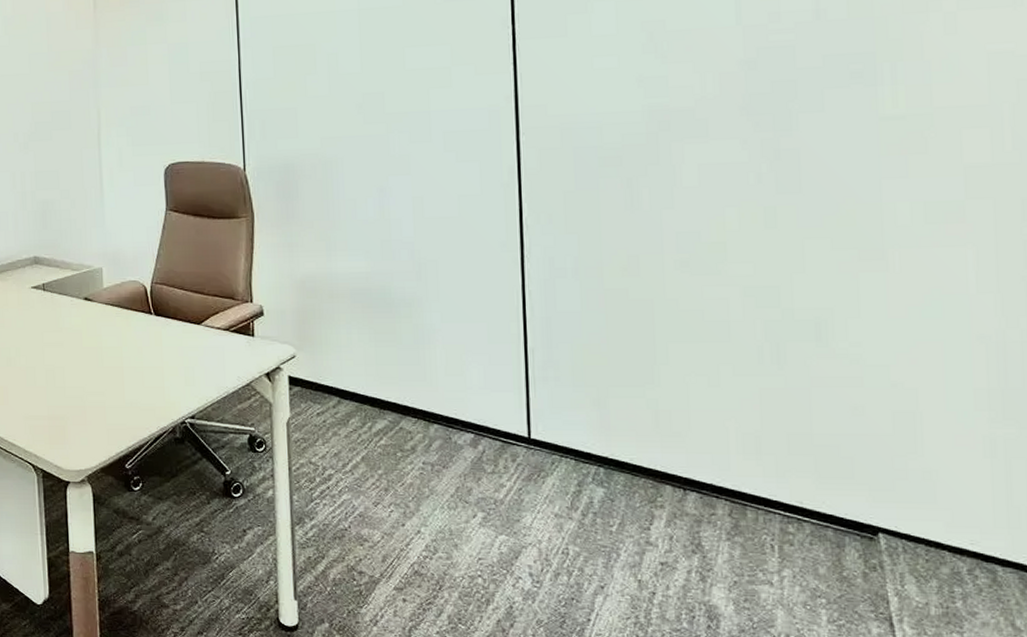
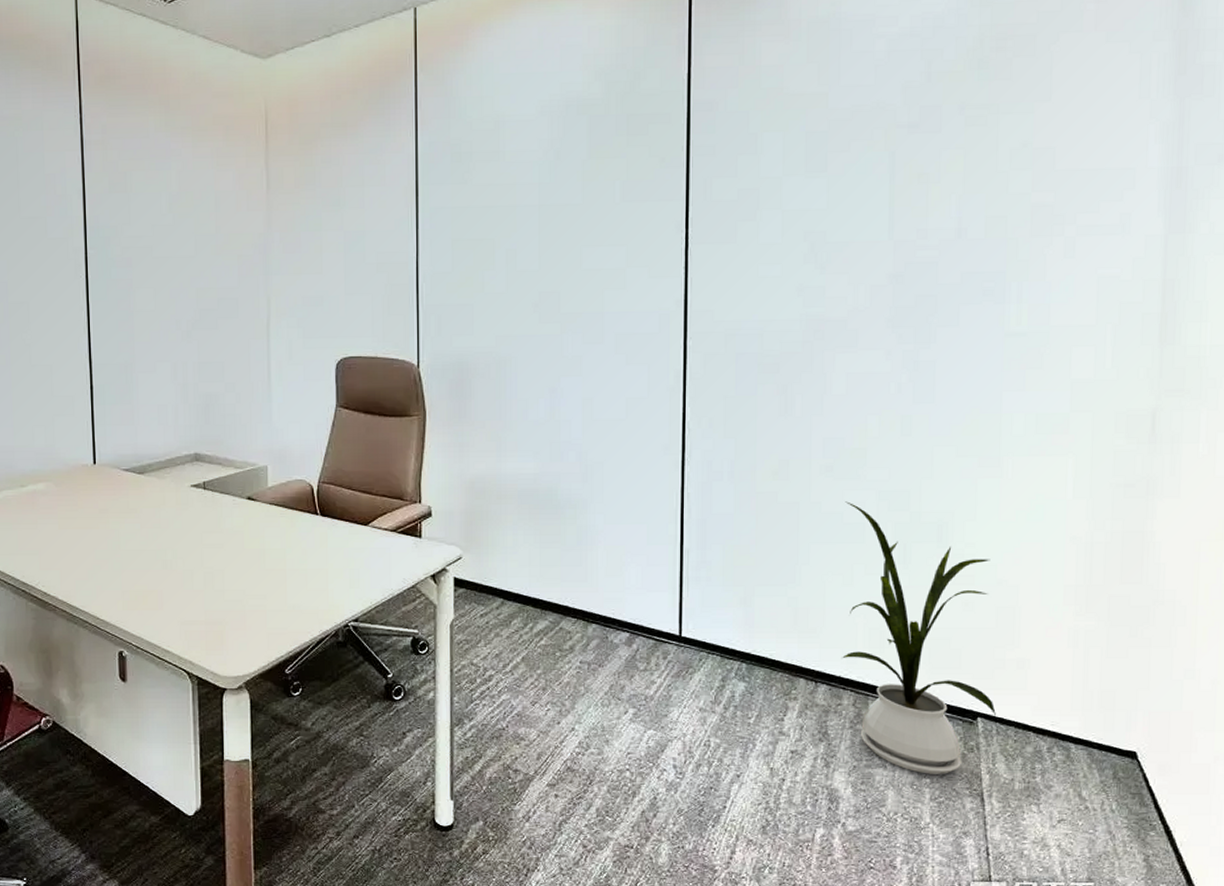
house plant: none [705,298,901,595] -> present [842,501,996,774]

